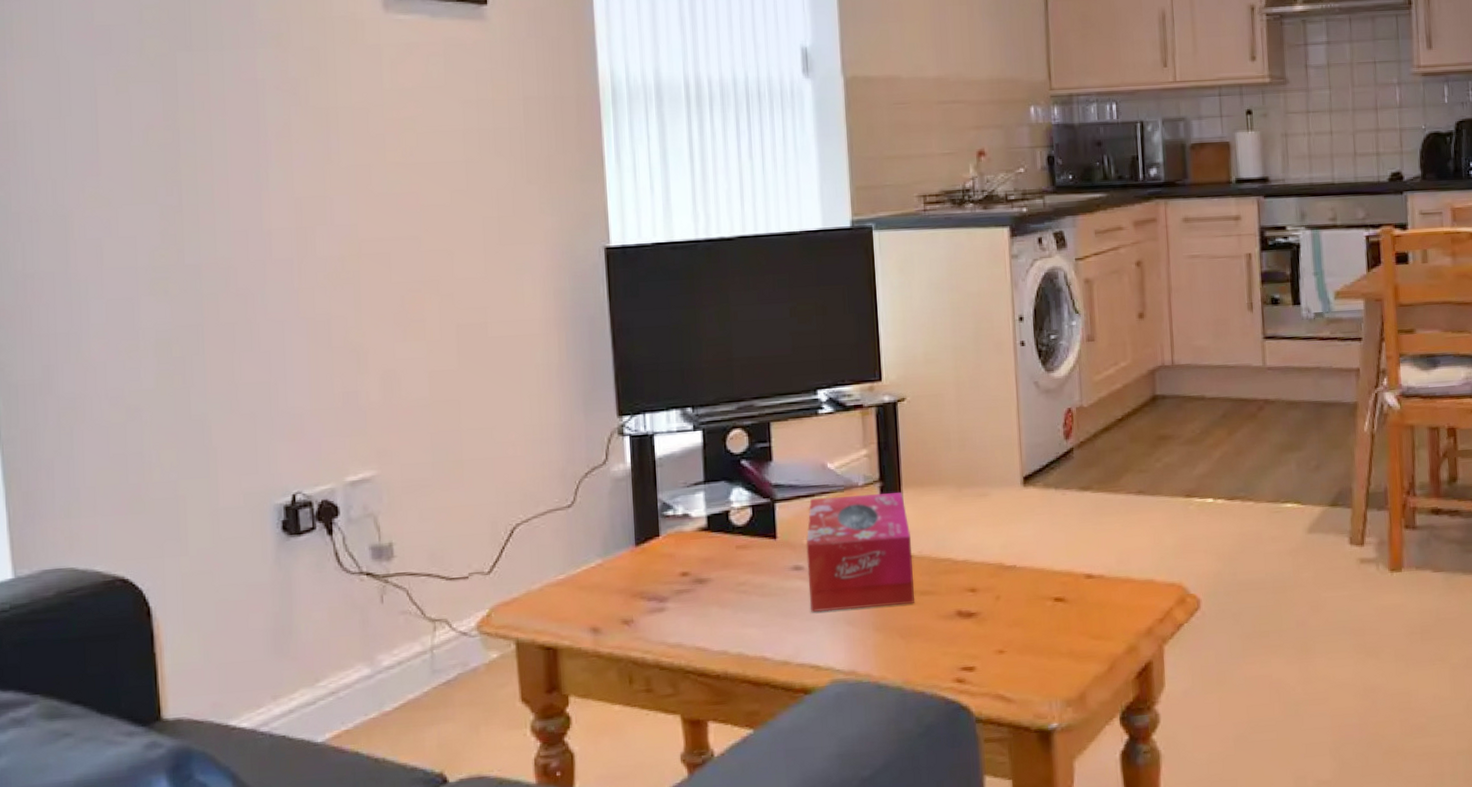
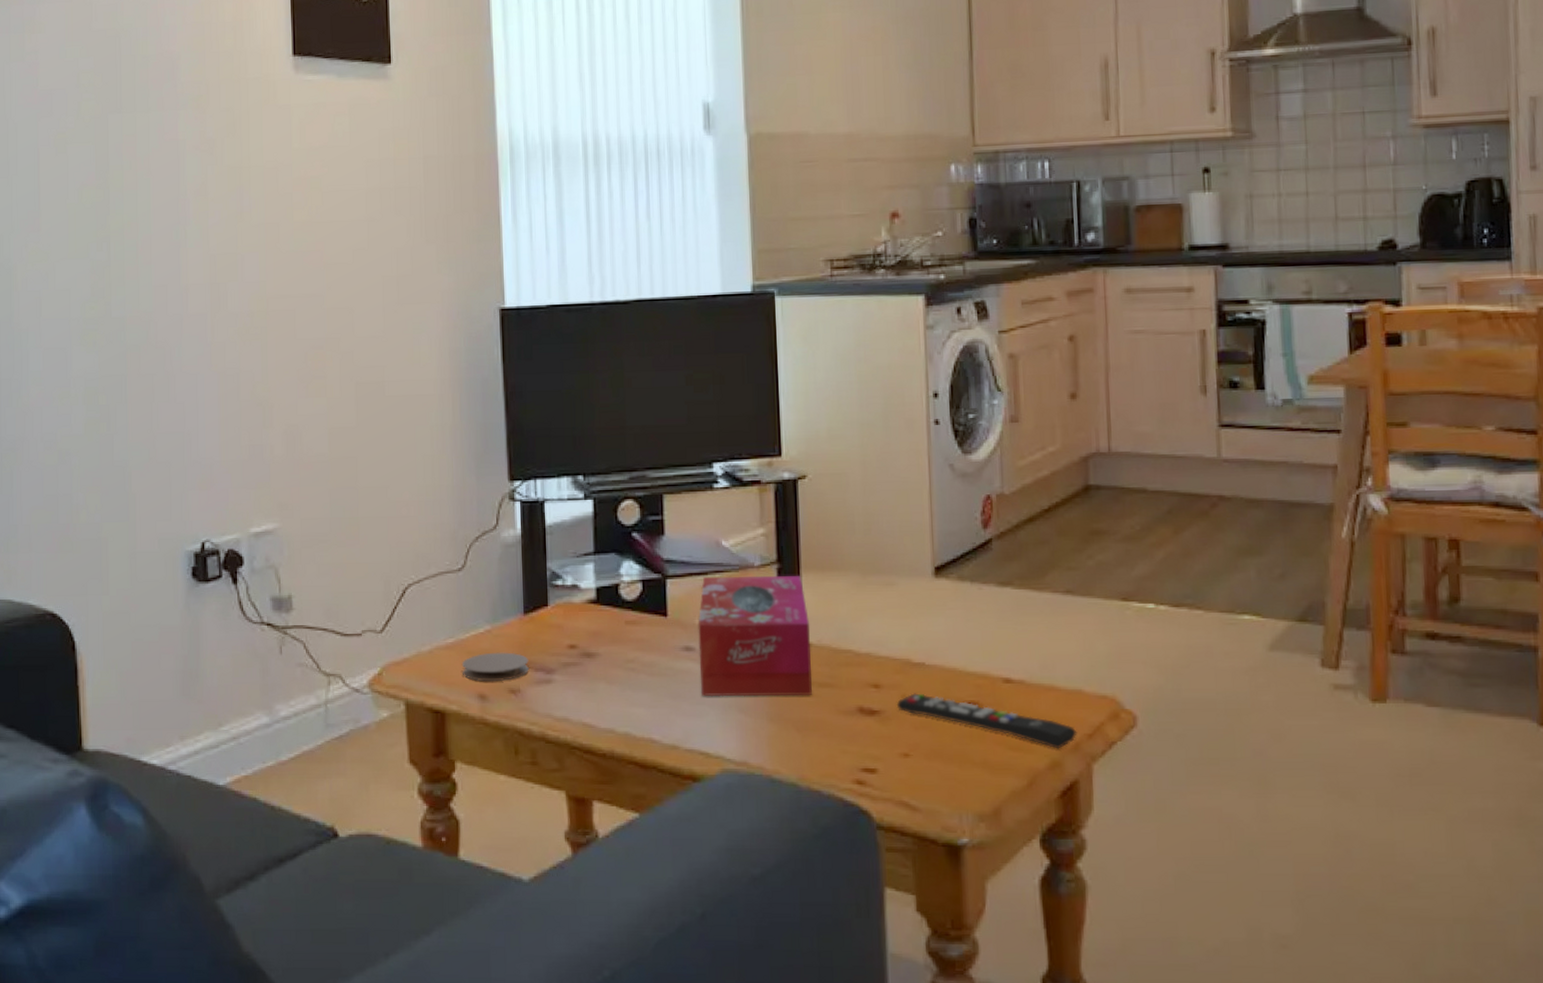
coaster: none [573,583,642,615] -> present [461,652,529,682]
remote control: none [991,593,1150,635] -> present [896,693,1078,749]

